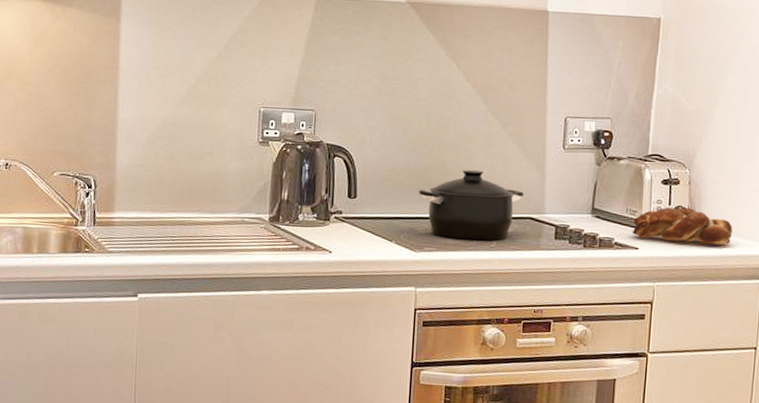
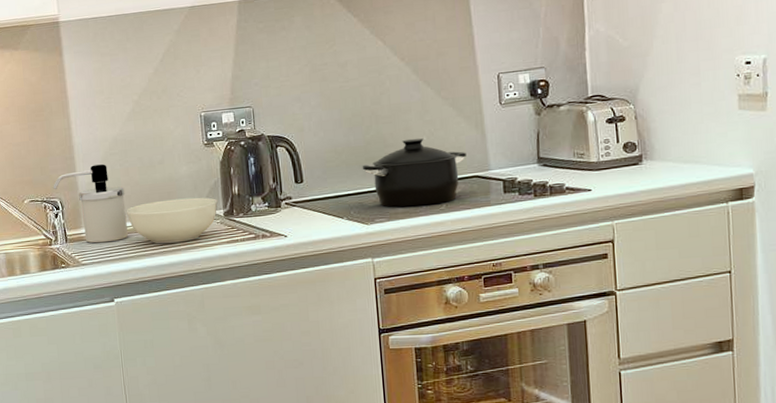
soap dispenser: none [88,146,167,232] -> present [53,164,128,243]
bowl: none [164,195,265,243] -> present [126,197,218,244]
bread loaf: present [633,207,733,246] -> none [582,142,689,180]

